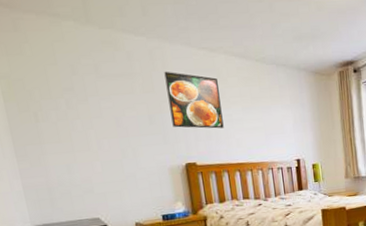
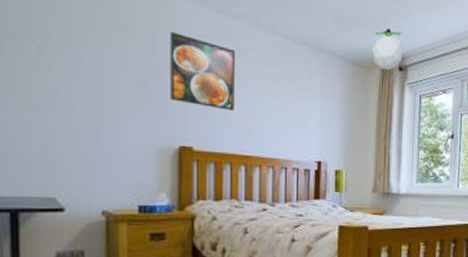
ceiling light: none [329,37,356,74] -> present [372,28,403,70]

